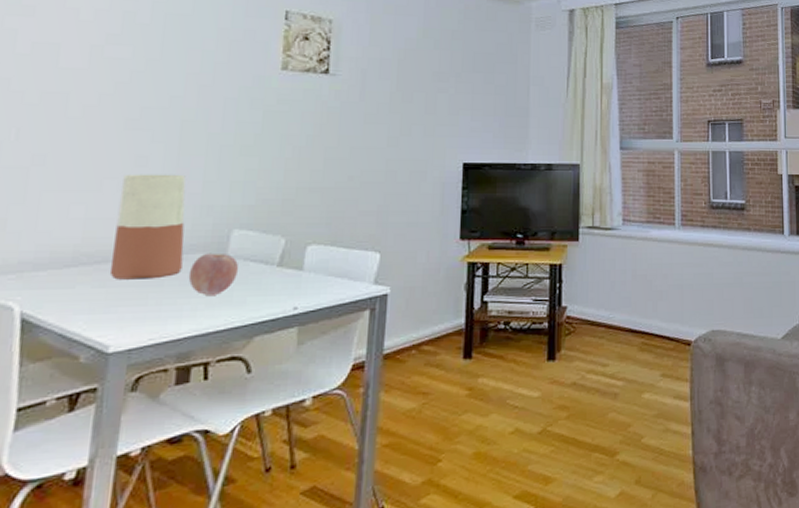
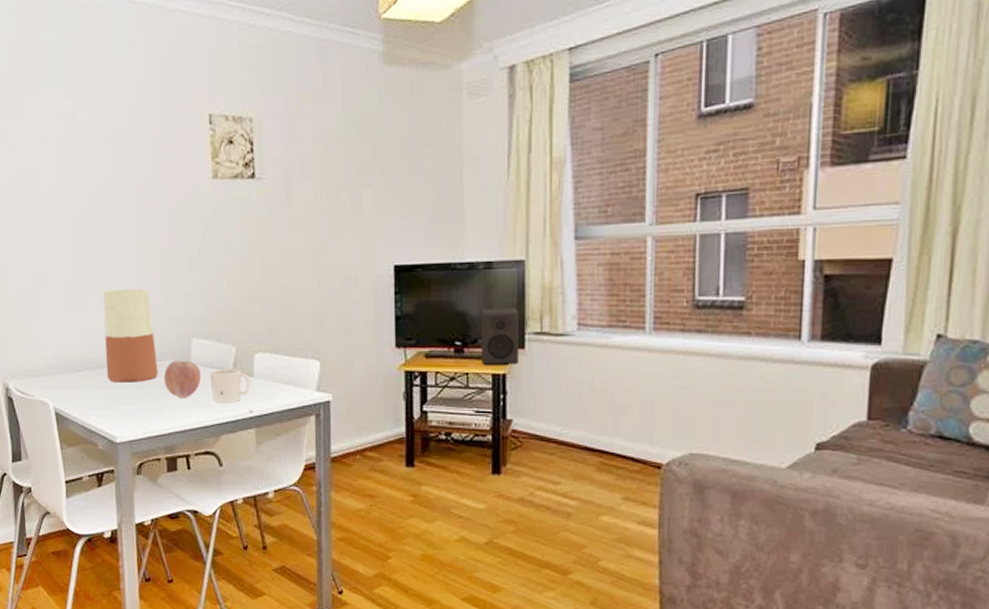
mug: none [248,262,299,301] -> present [210,369,251,404]
speaker: none [540,204,575,256] -> present [480,308,520,365]

